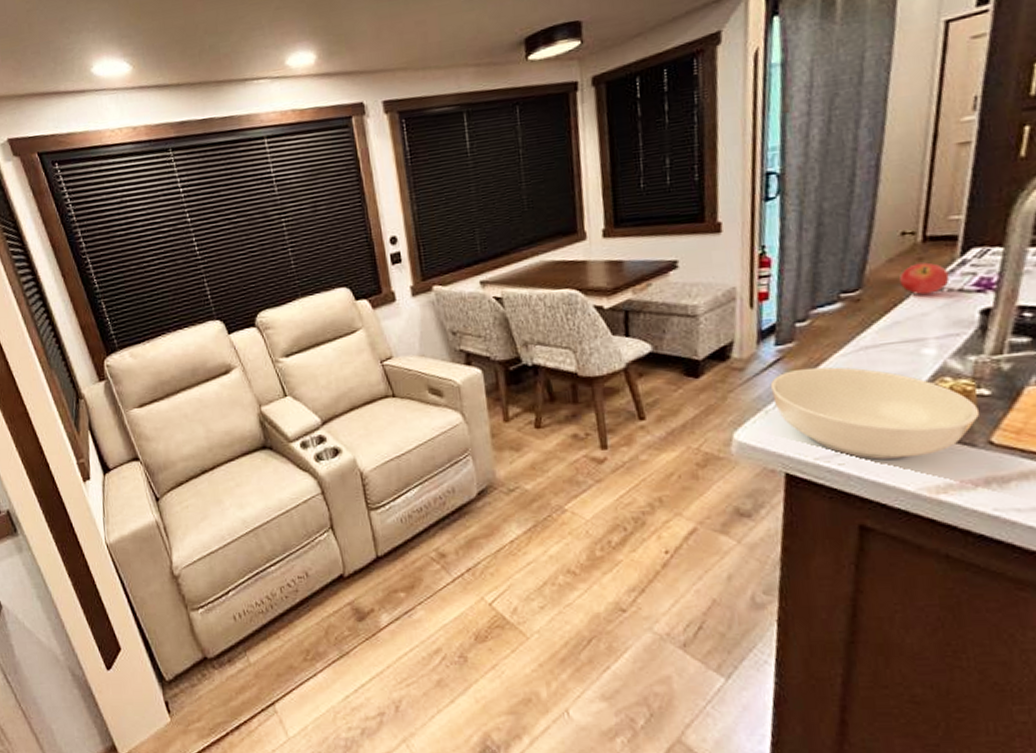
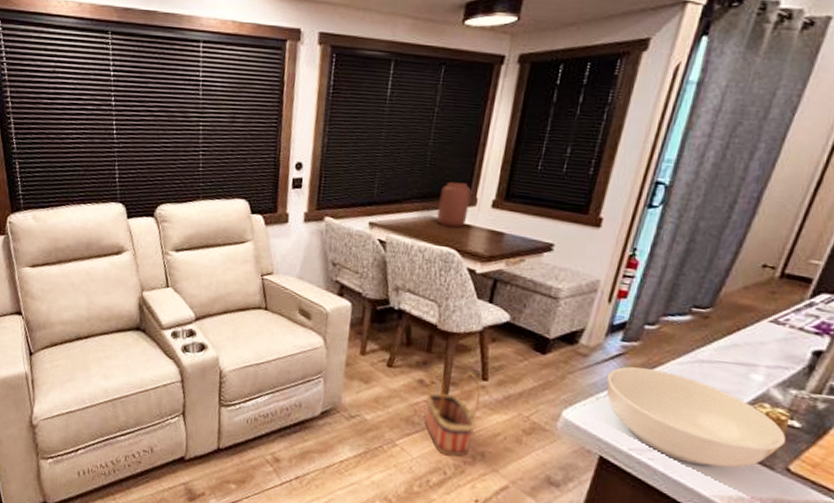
vase: none [546,219,581,270] -> present [436,181,471,229]
basket: none [583,414,645,510] -> present [424,368,481,456]
fruit: present [898,262,950,295] -> none [748,295,795,327]

